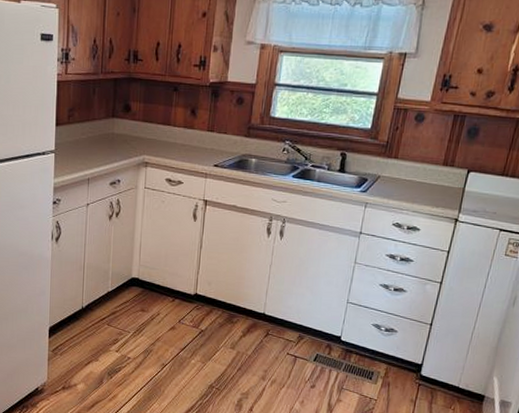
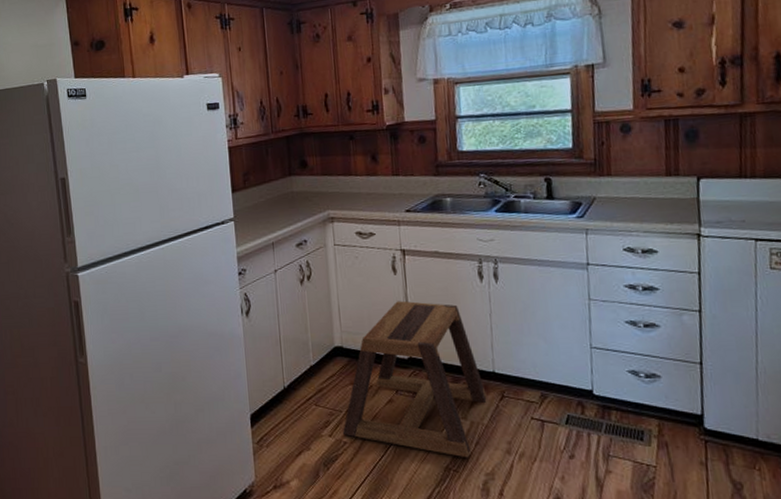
stool: none [127,244,255,380] -> present [342,301,487,458]

